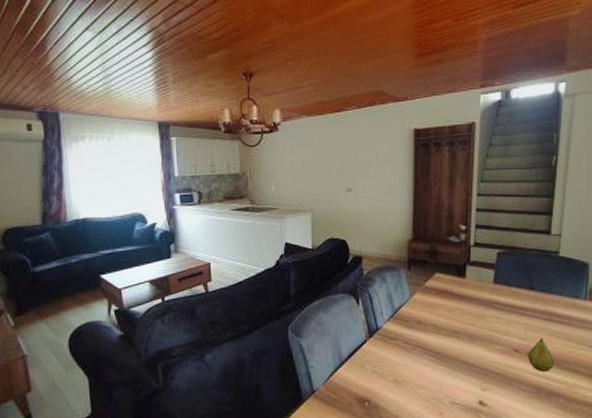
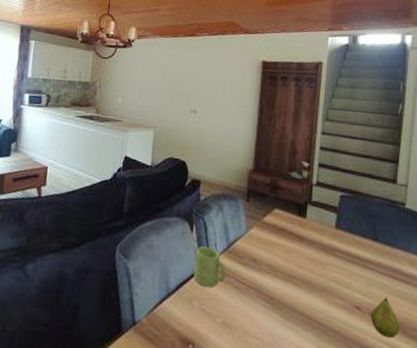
mug: none [364,316,394,352] -> present [194,246,226,287]

